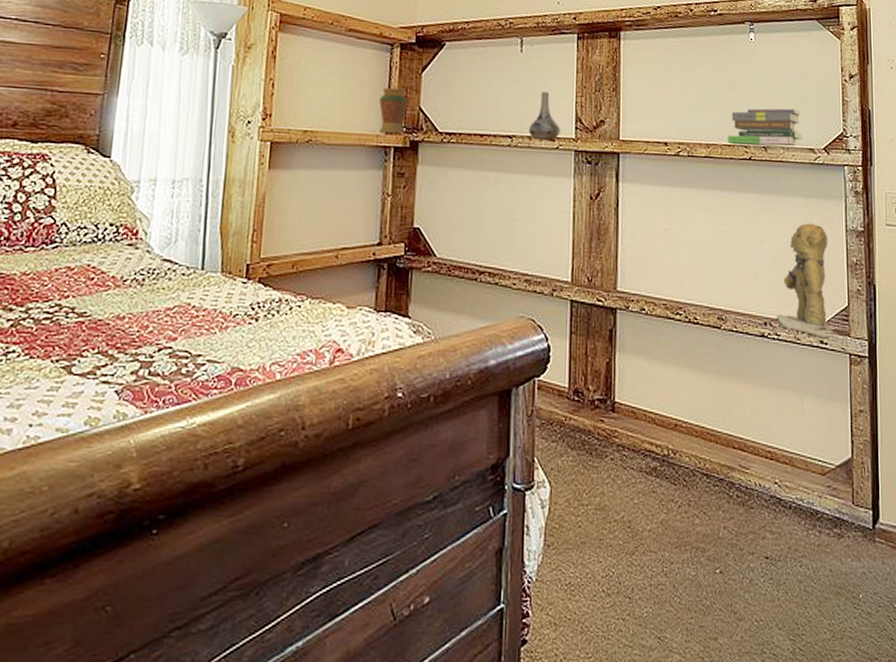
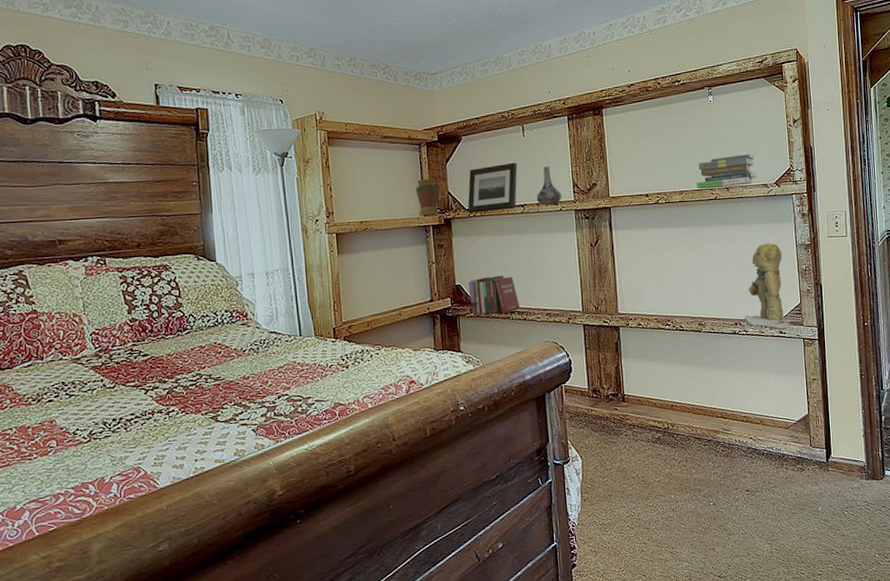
books: none [428,221,493,273] -> present [469,275,521,314]
picture frame: none [440,81,510,140] -> present [467,162,518,214]

